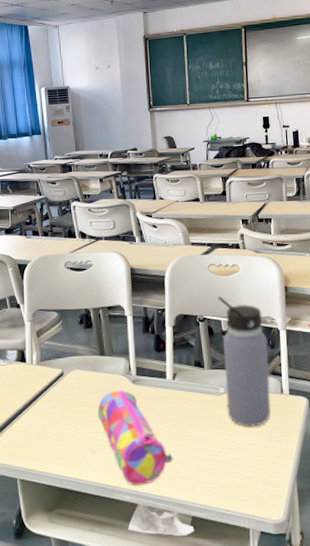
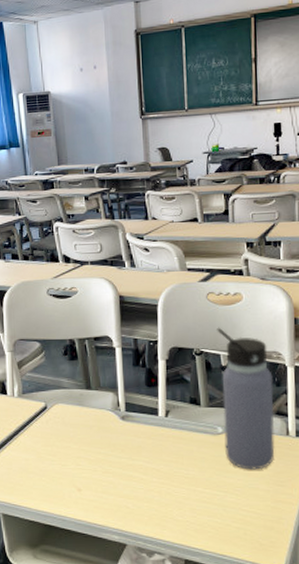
pencil case: present [97,389,173,486] -> none [83,426,165,526]

